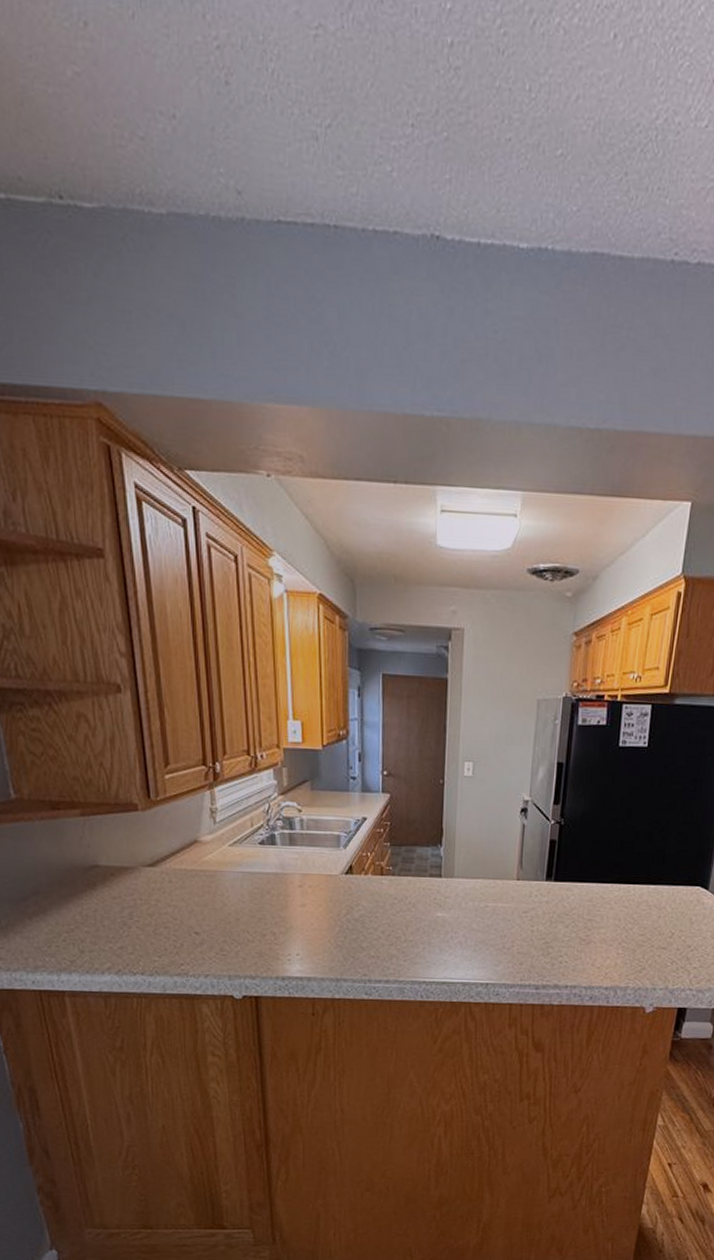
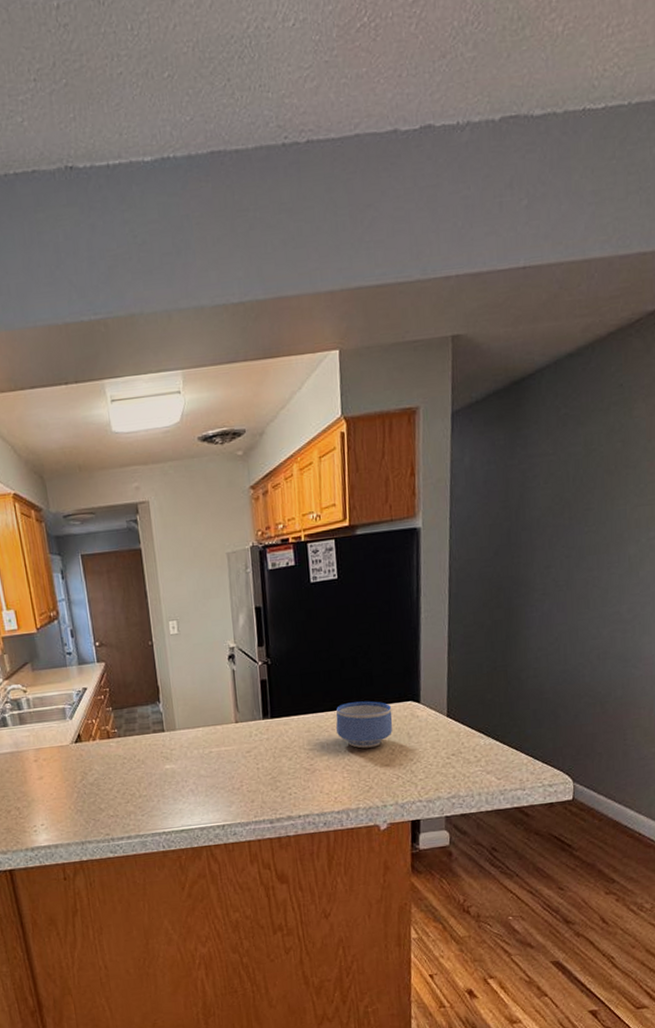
bowl: none [619,878,679,928] -> present [335,701,393,749]

